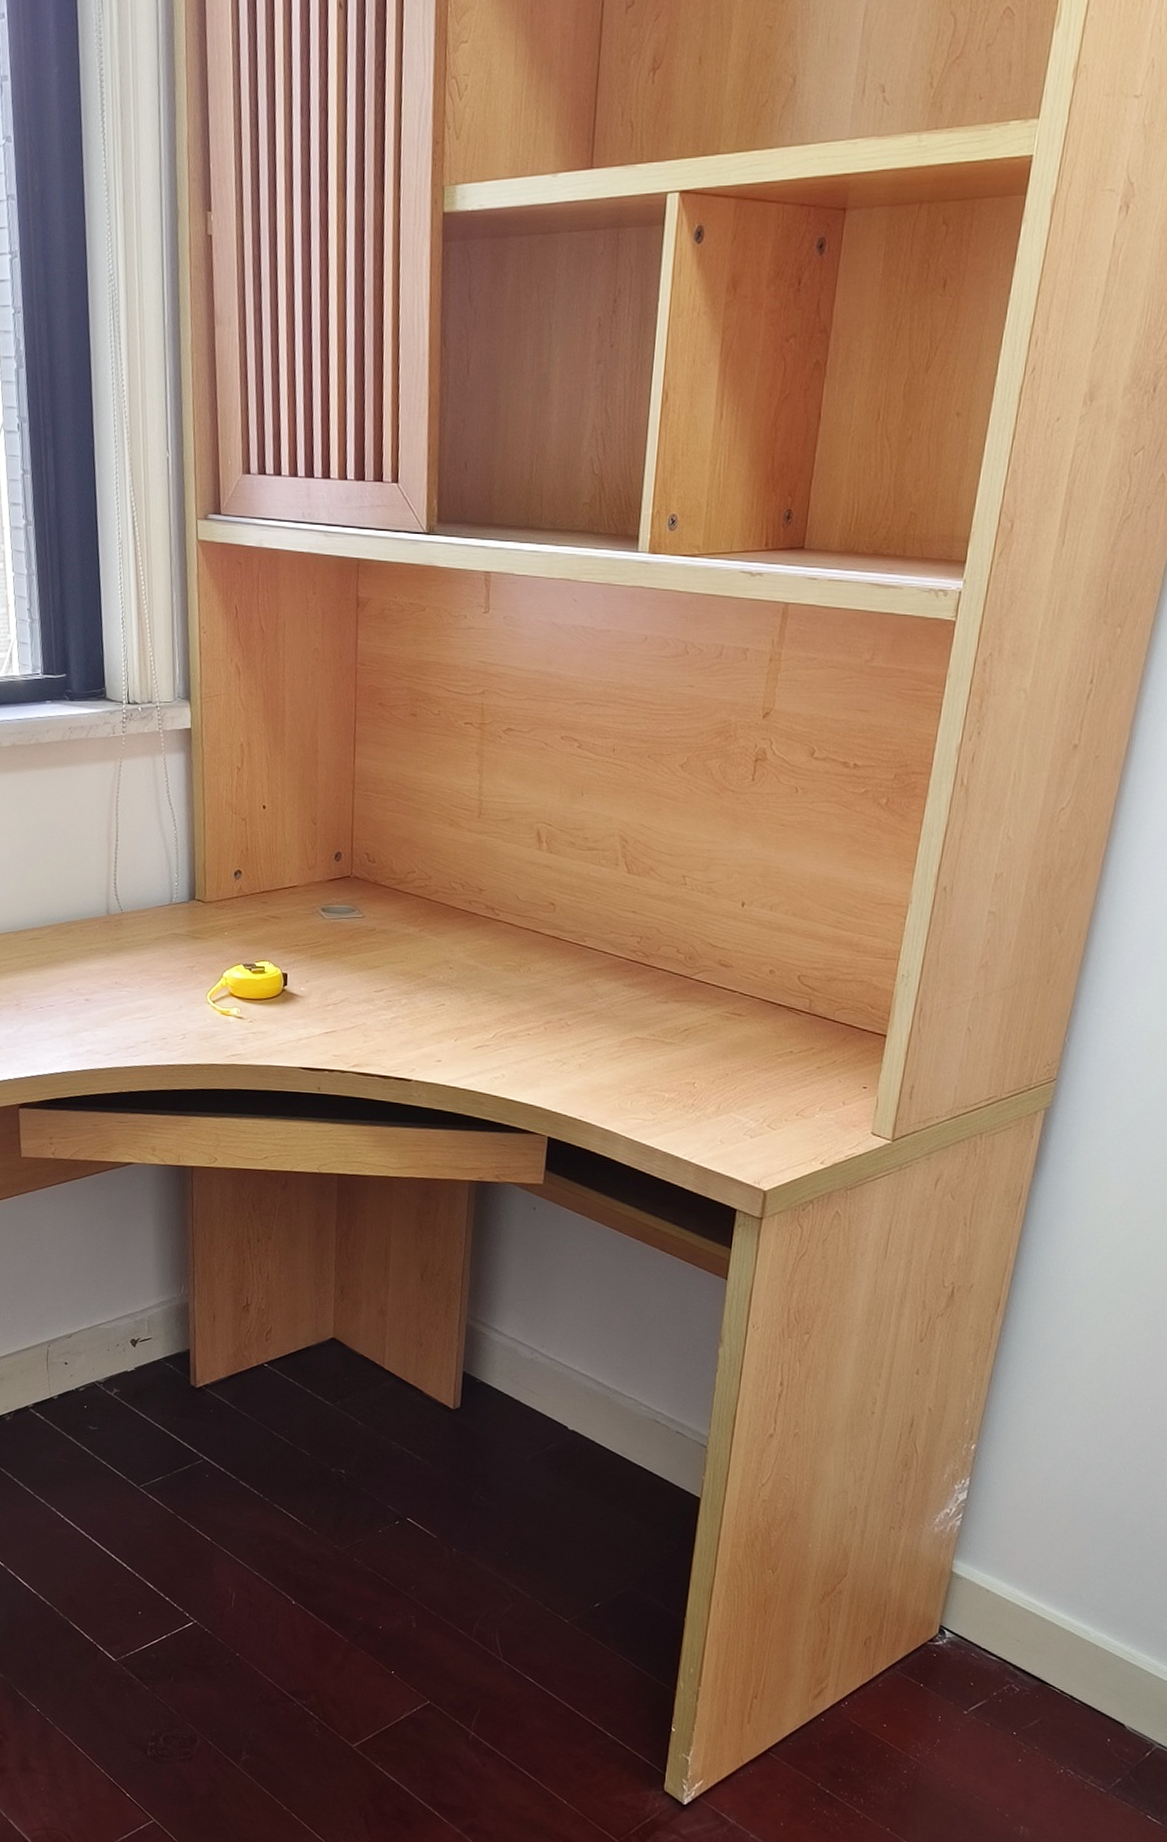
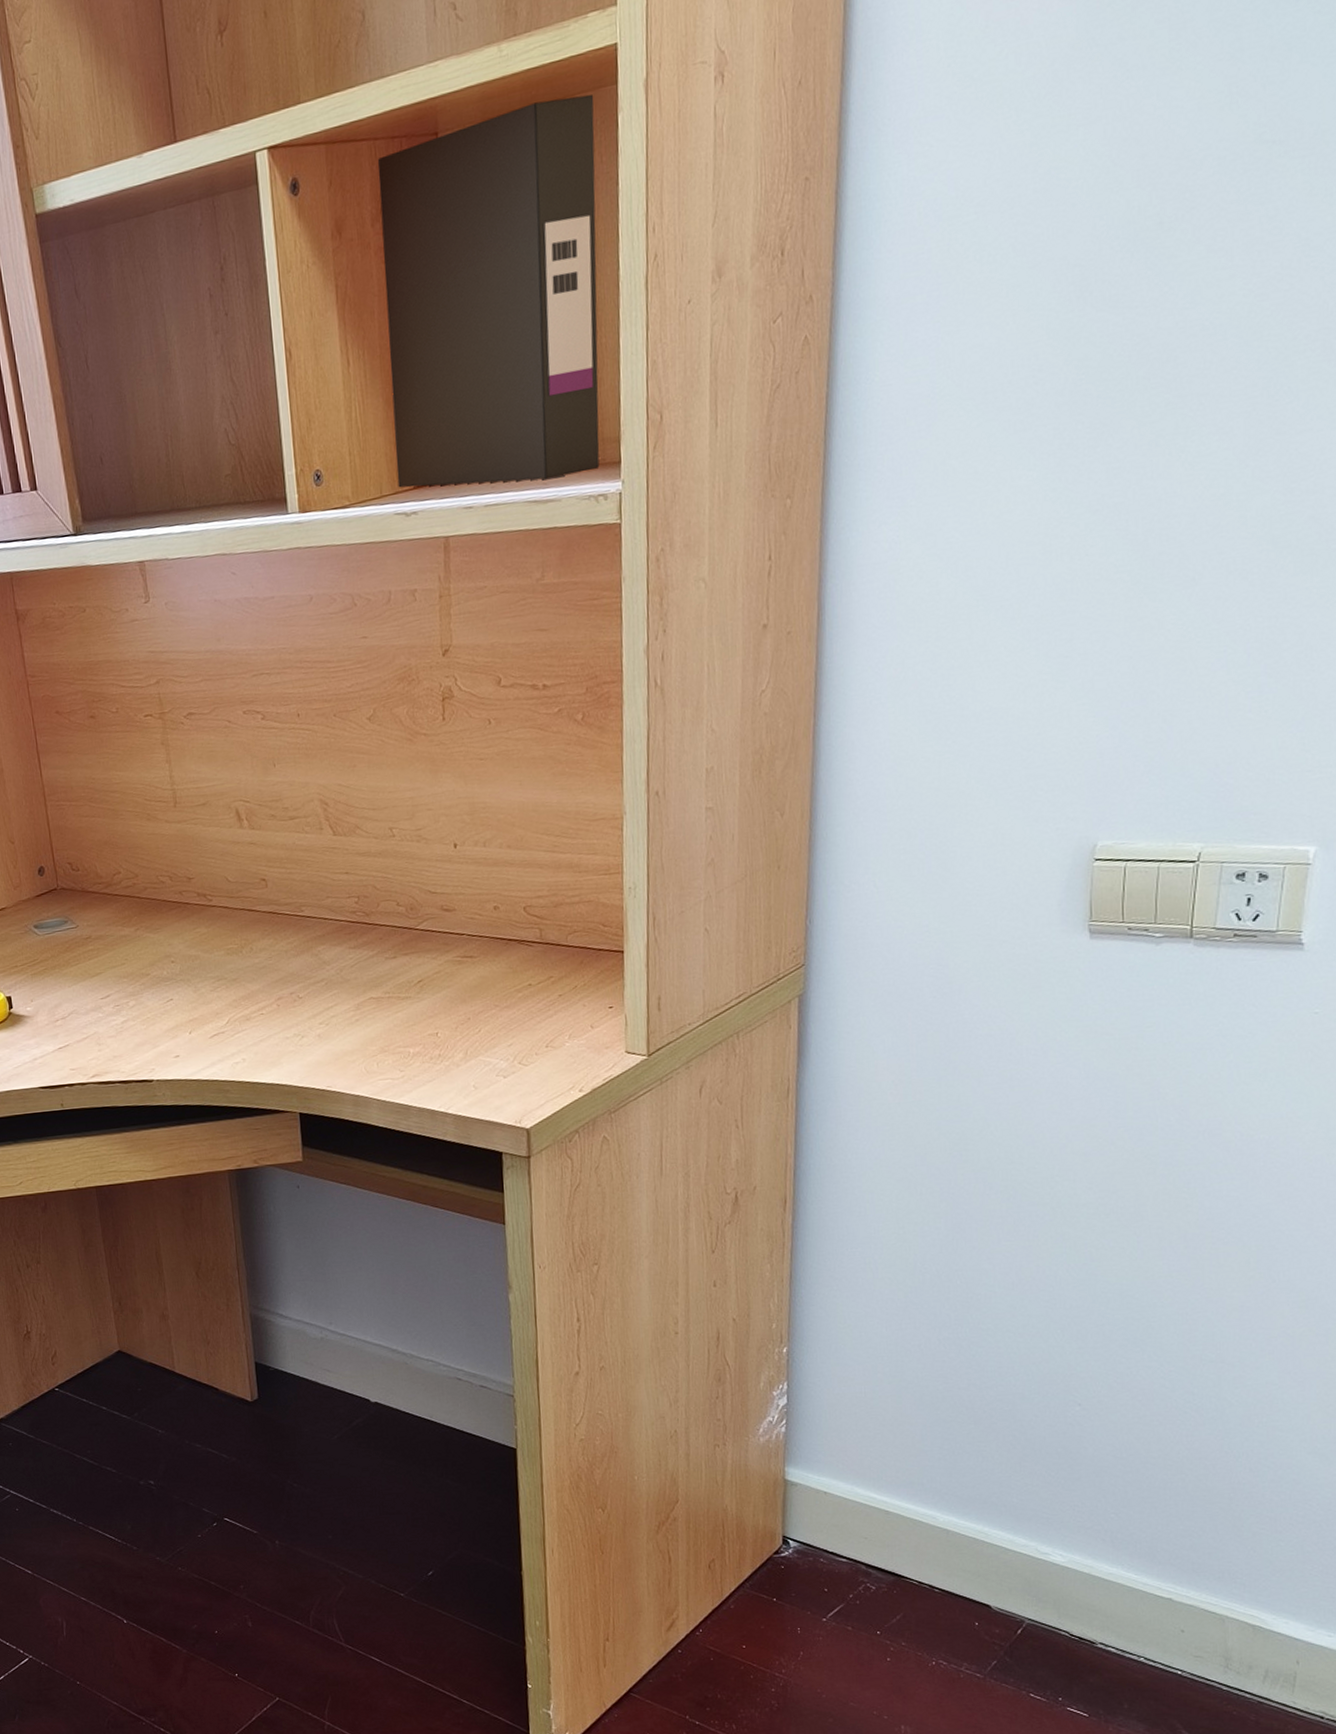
binder: none [748,197,1002,566] -> present [377,94,600,488]

